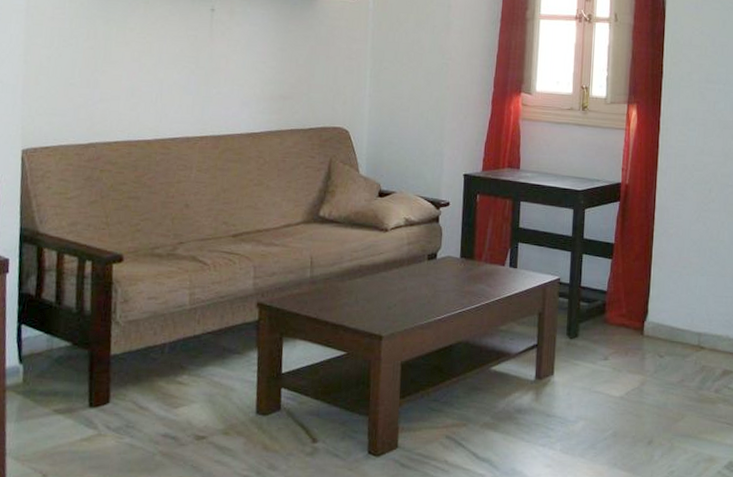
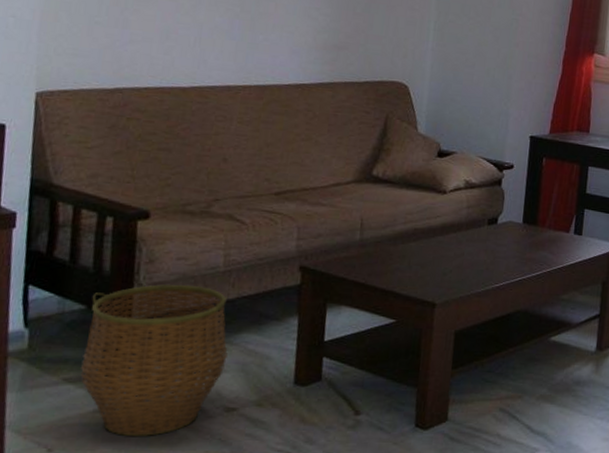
basket: none [68,321,196,463] -> present [80,284,228,436]

